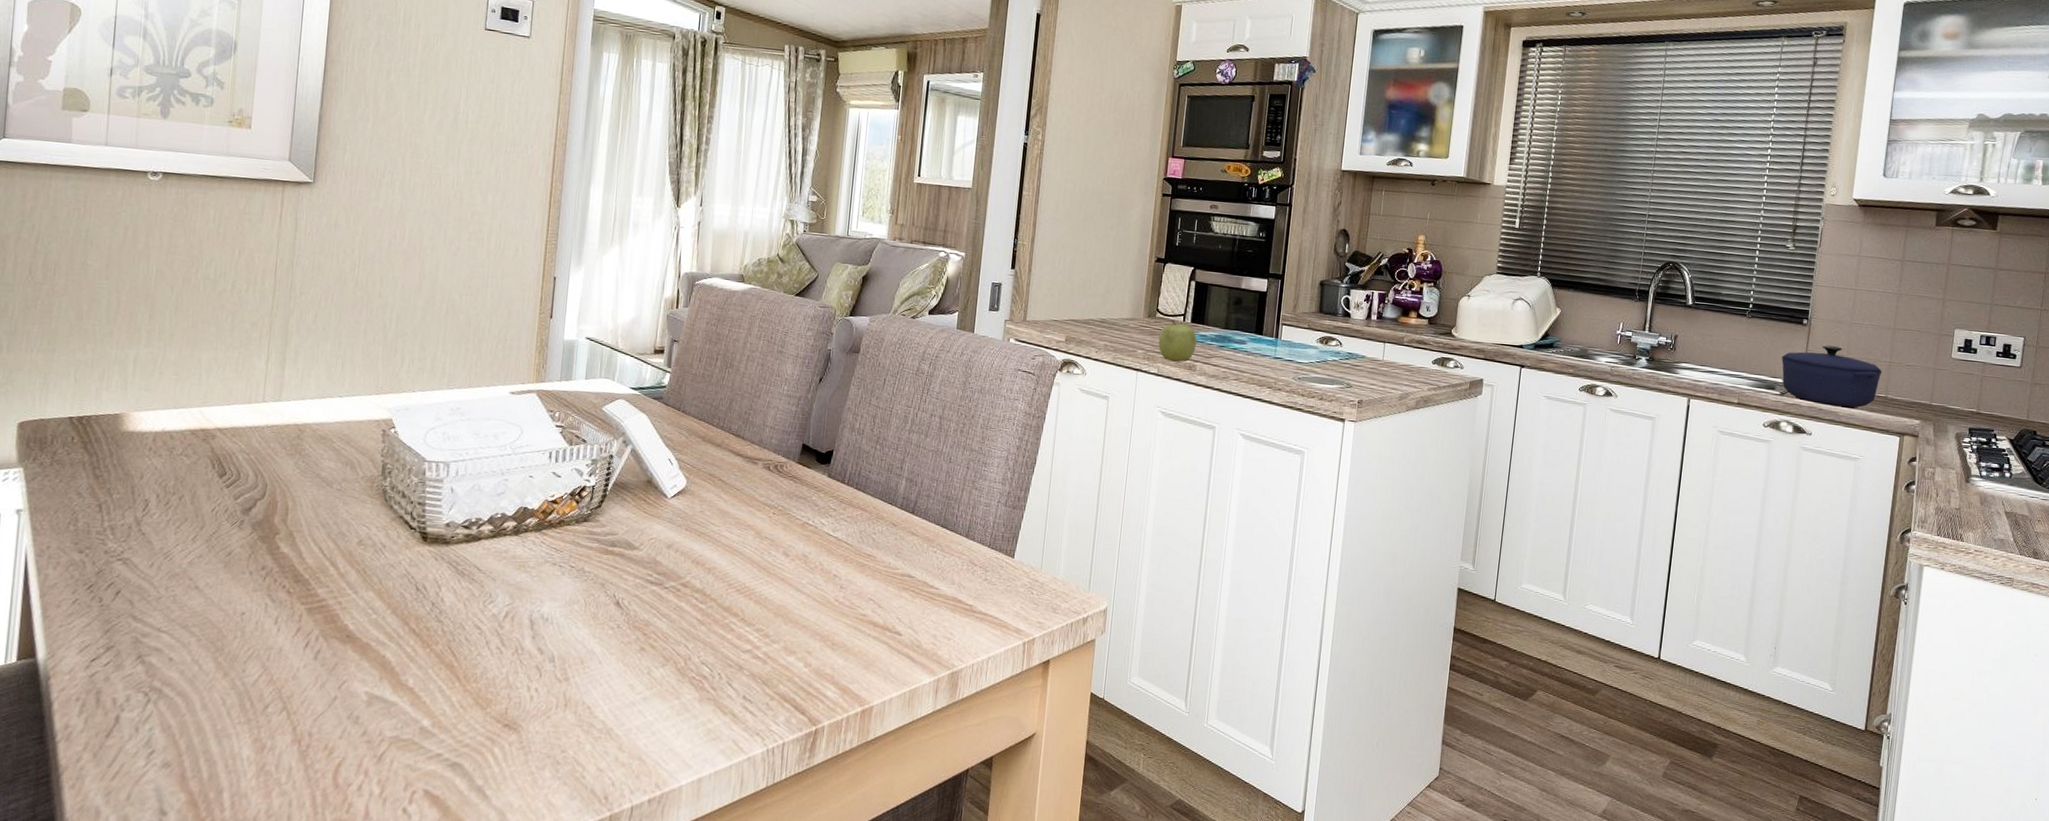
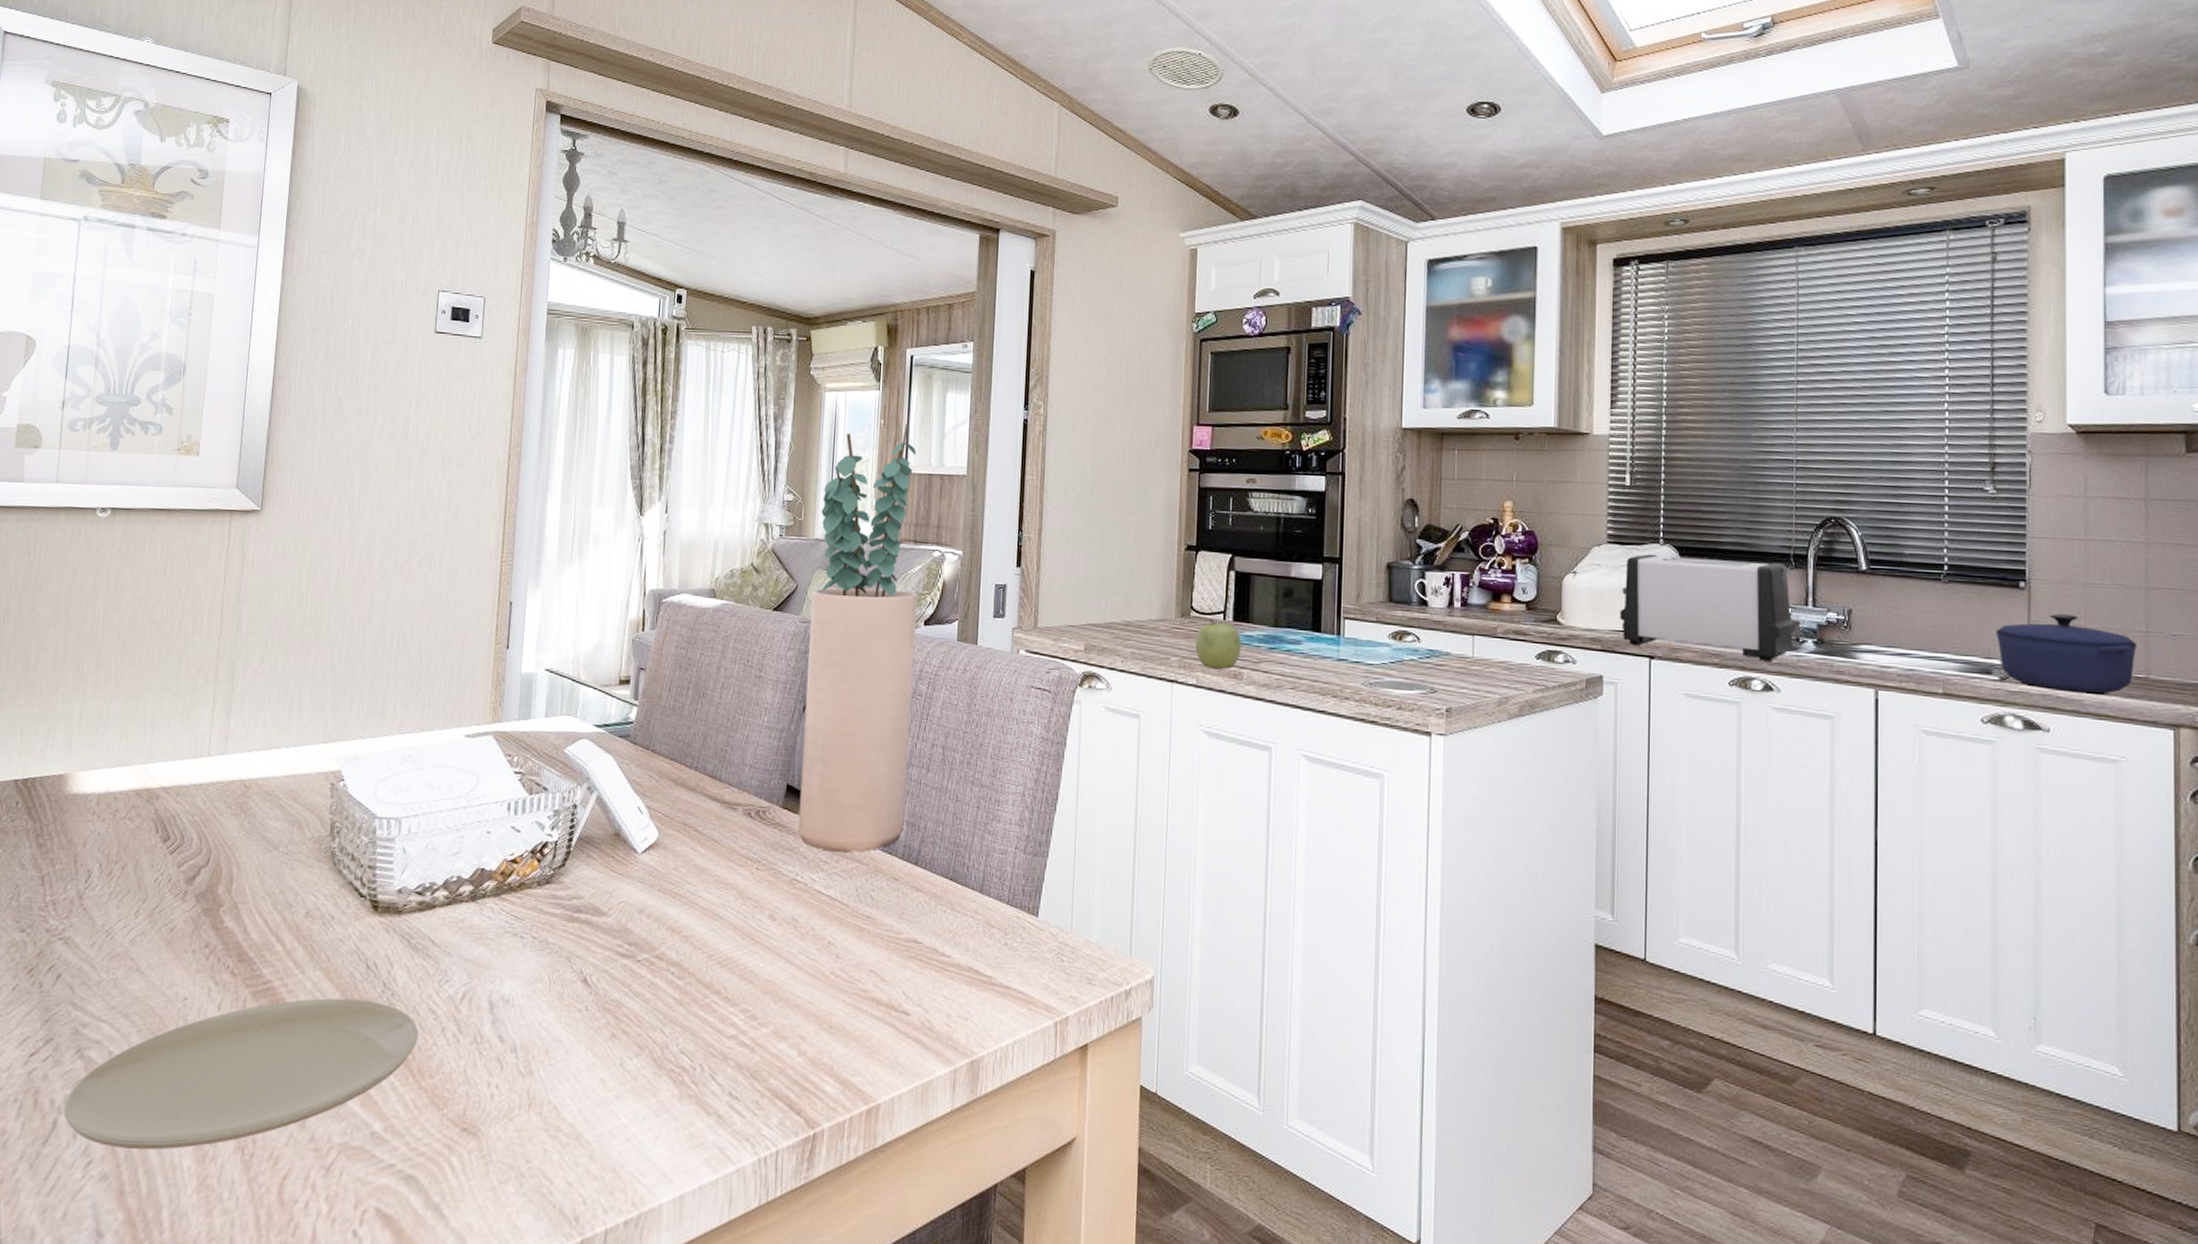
plate: none [125,615,464,742] -> present [63,998,418,1150]
vase: none [811,139,929,502] -> present [798,422,917,852]
toaster: none [1501,284,1635,373] -> present [1620,554,1797,661]

